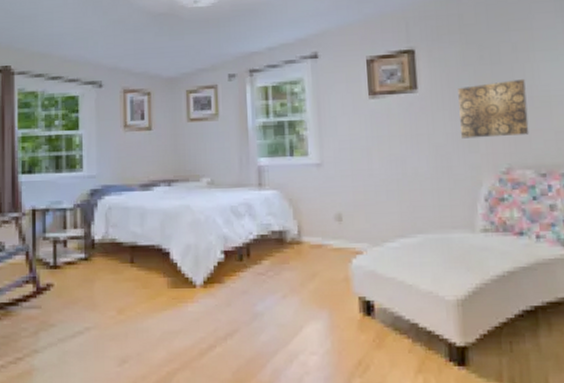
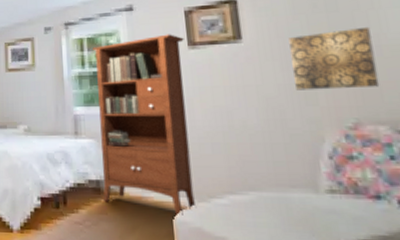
bookcase: none [277,83,371,262] -> present [93,34,197,217]

